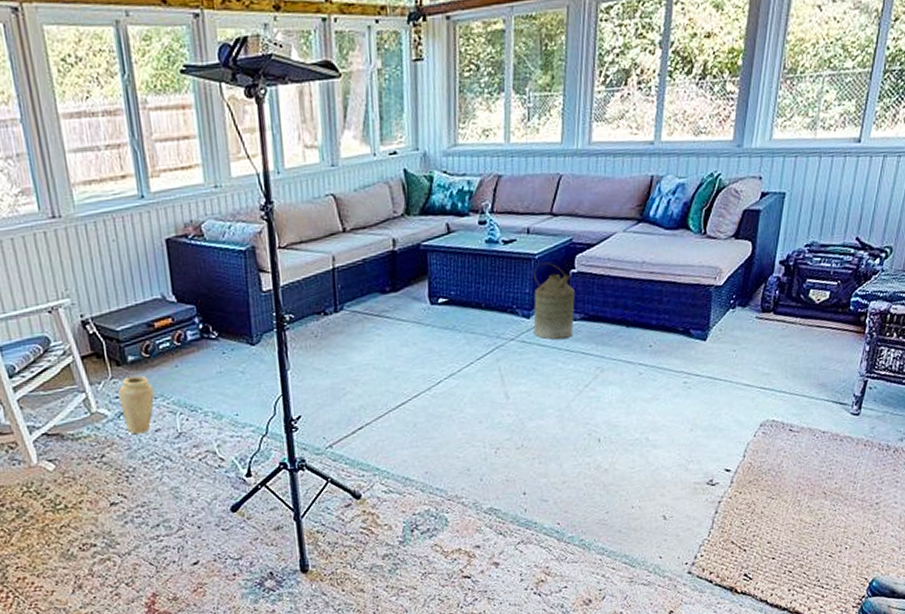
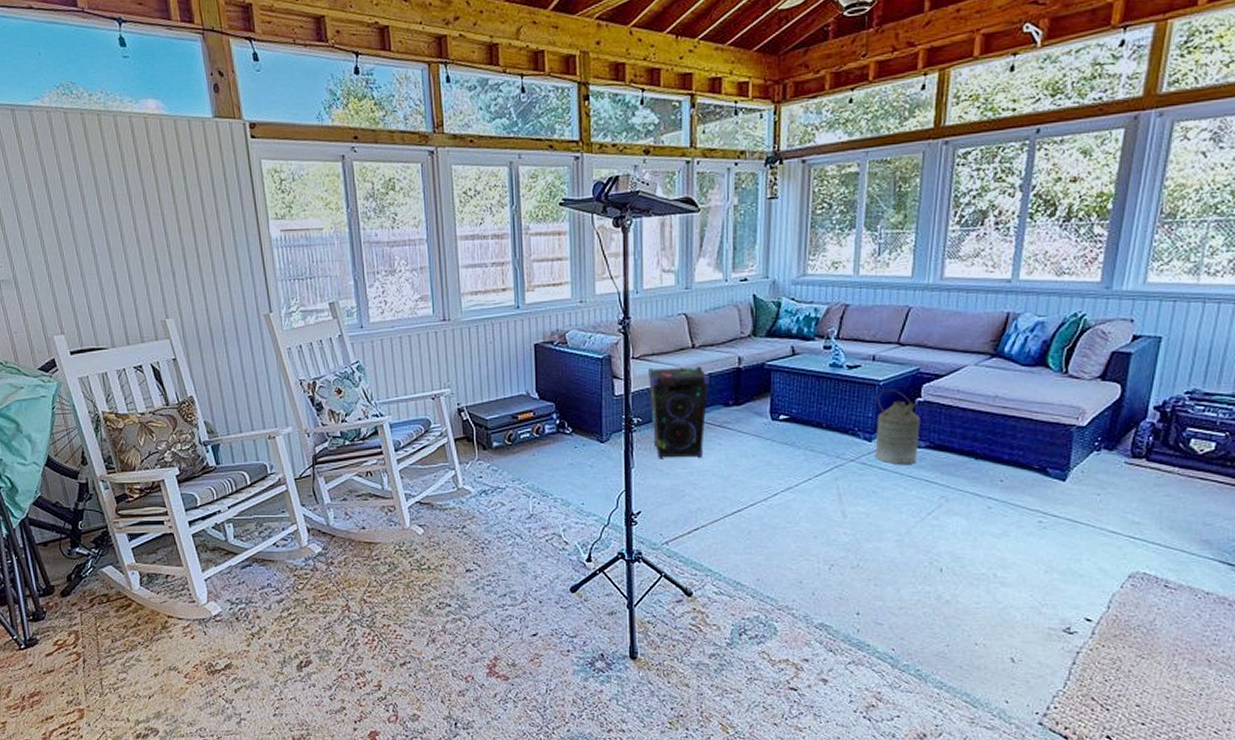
vase: present [118,375,155,435] -> none [482,460,512,511]
speaker: none [297,251,364,356] -> present [648,366,710,458]

